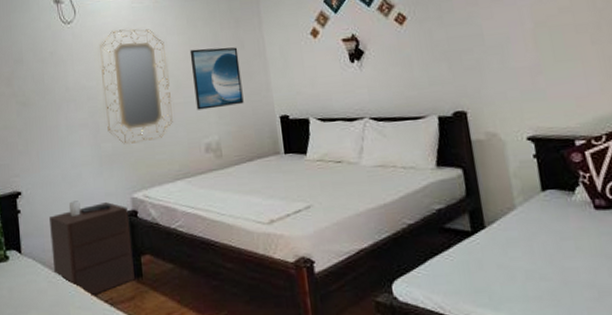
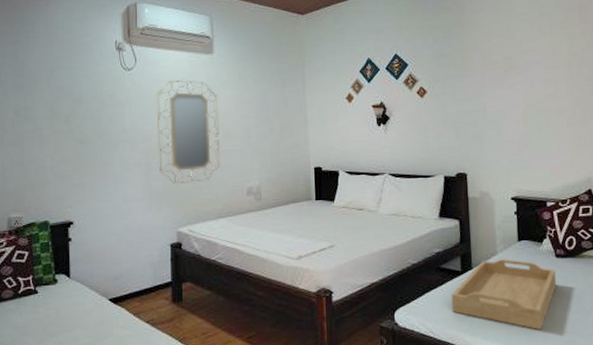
nightstand: present [49,200,135,297] -> none [99,232,175,318]
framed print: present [189,47,244,110] -> none [239,103,284,158]
serving tray: none [461,214,600,302] -> present [451,259,557,329]

